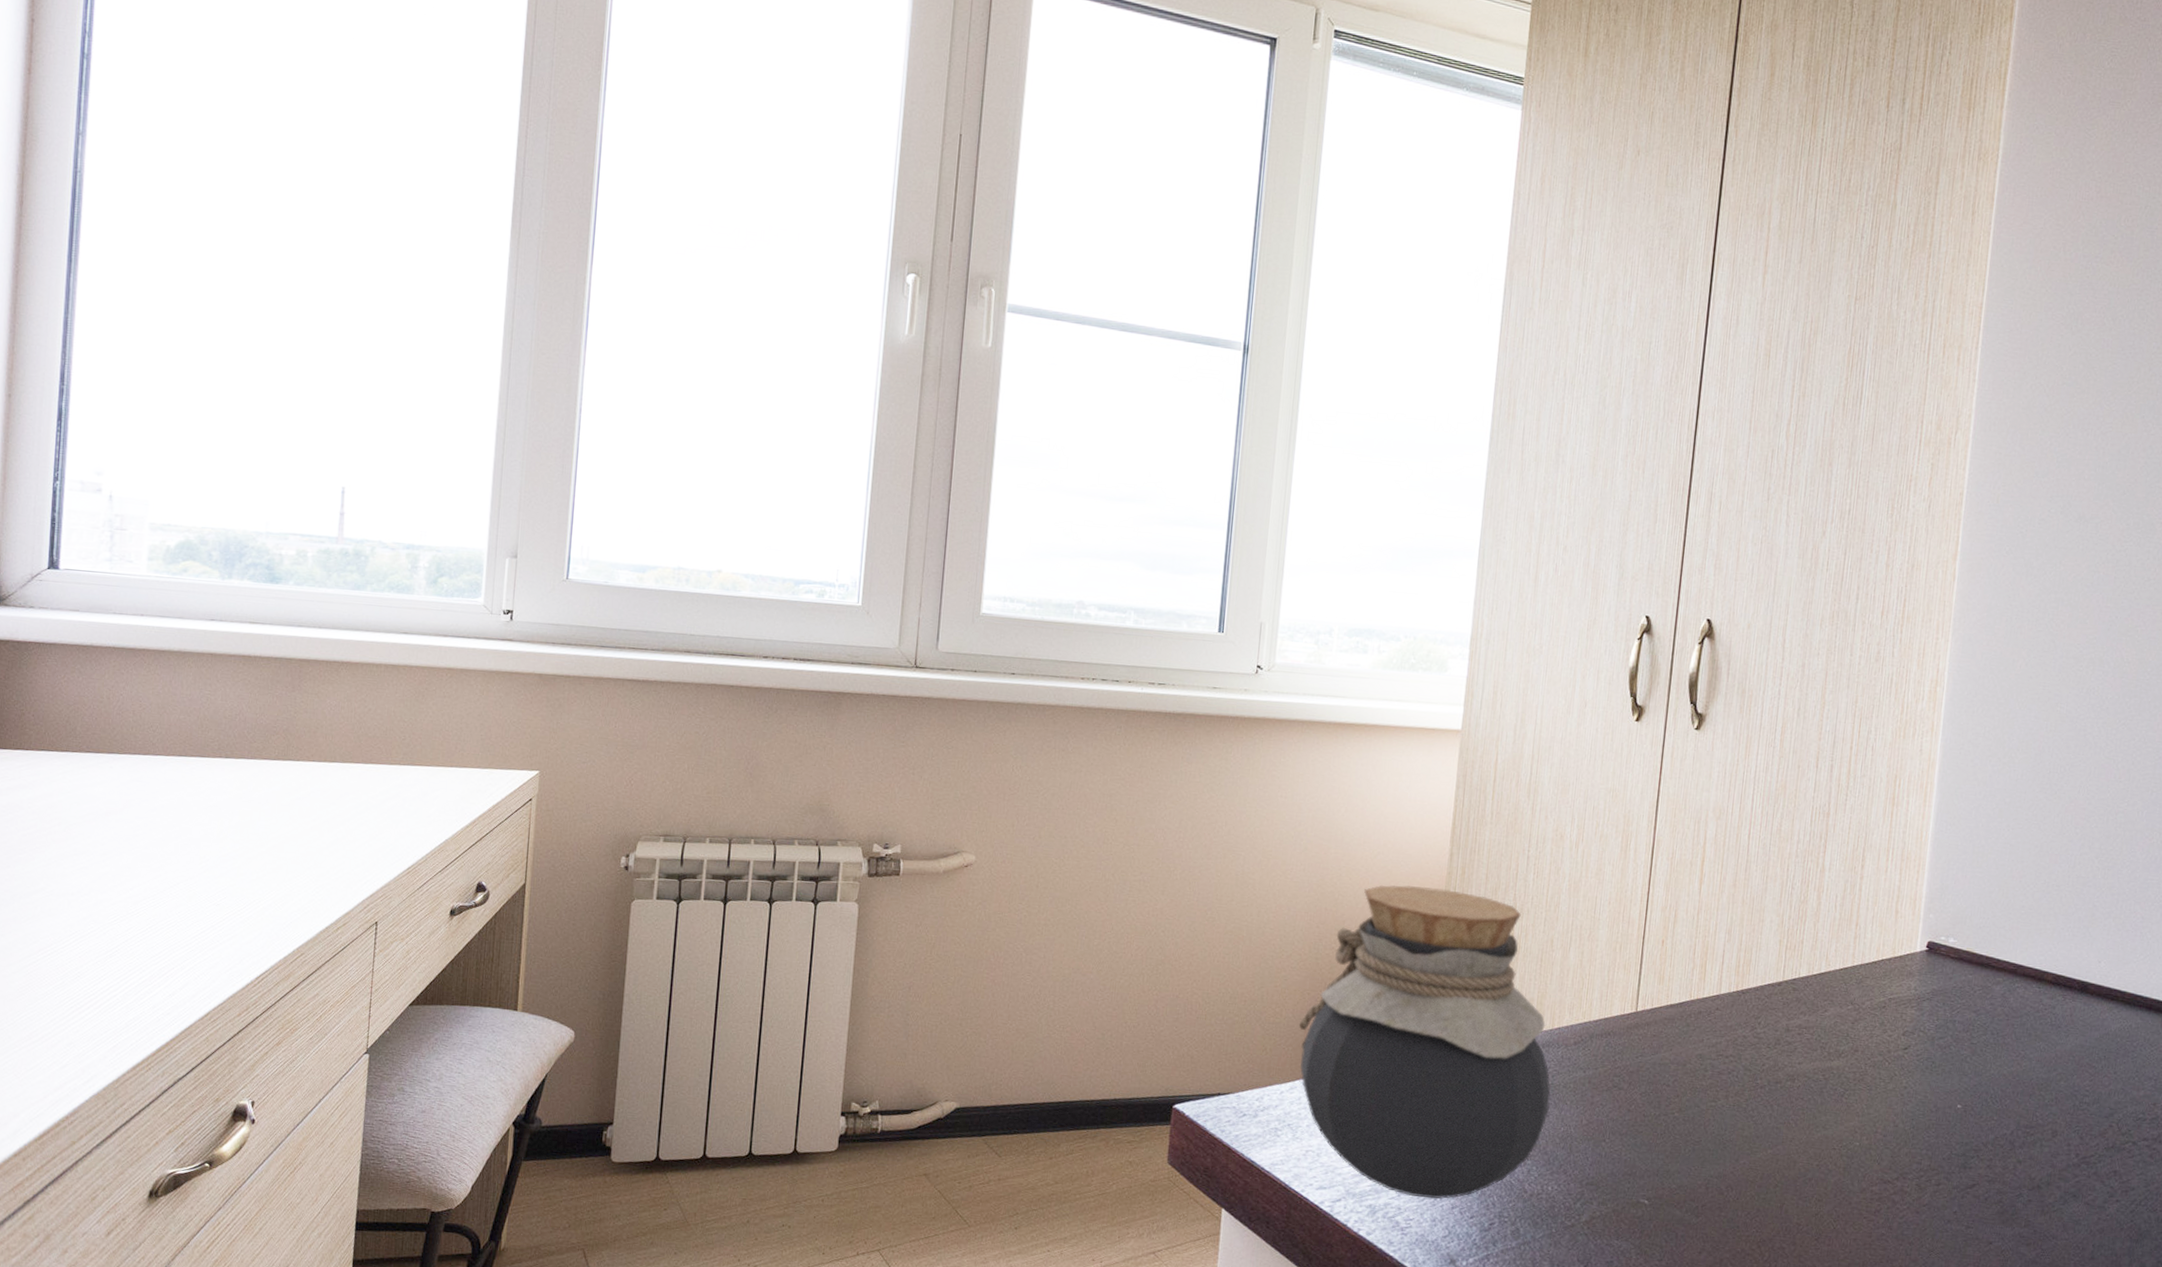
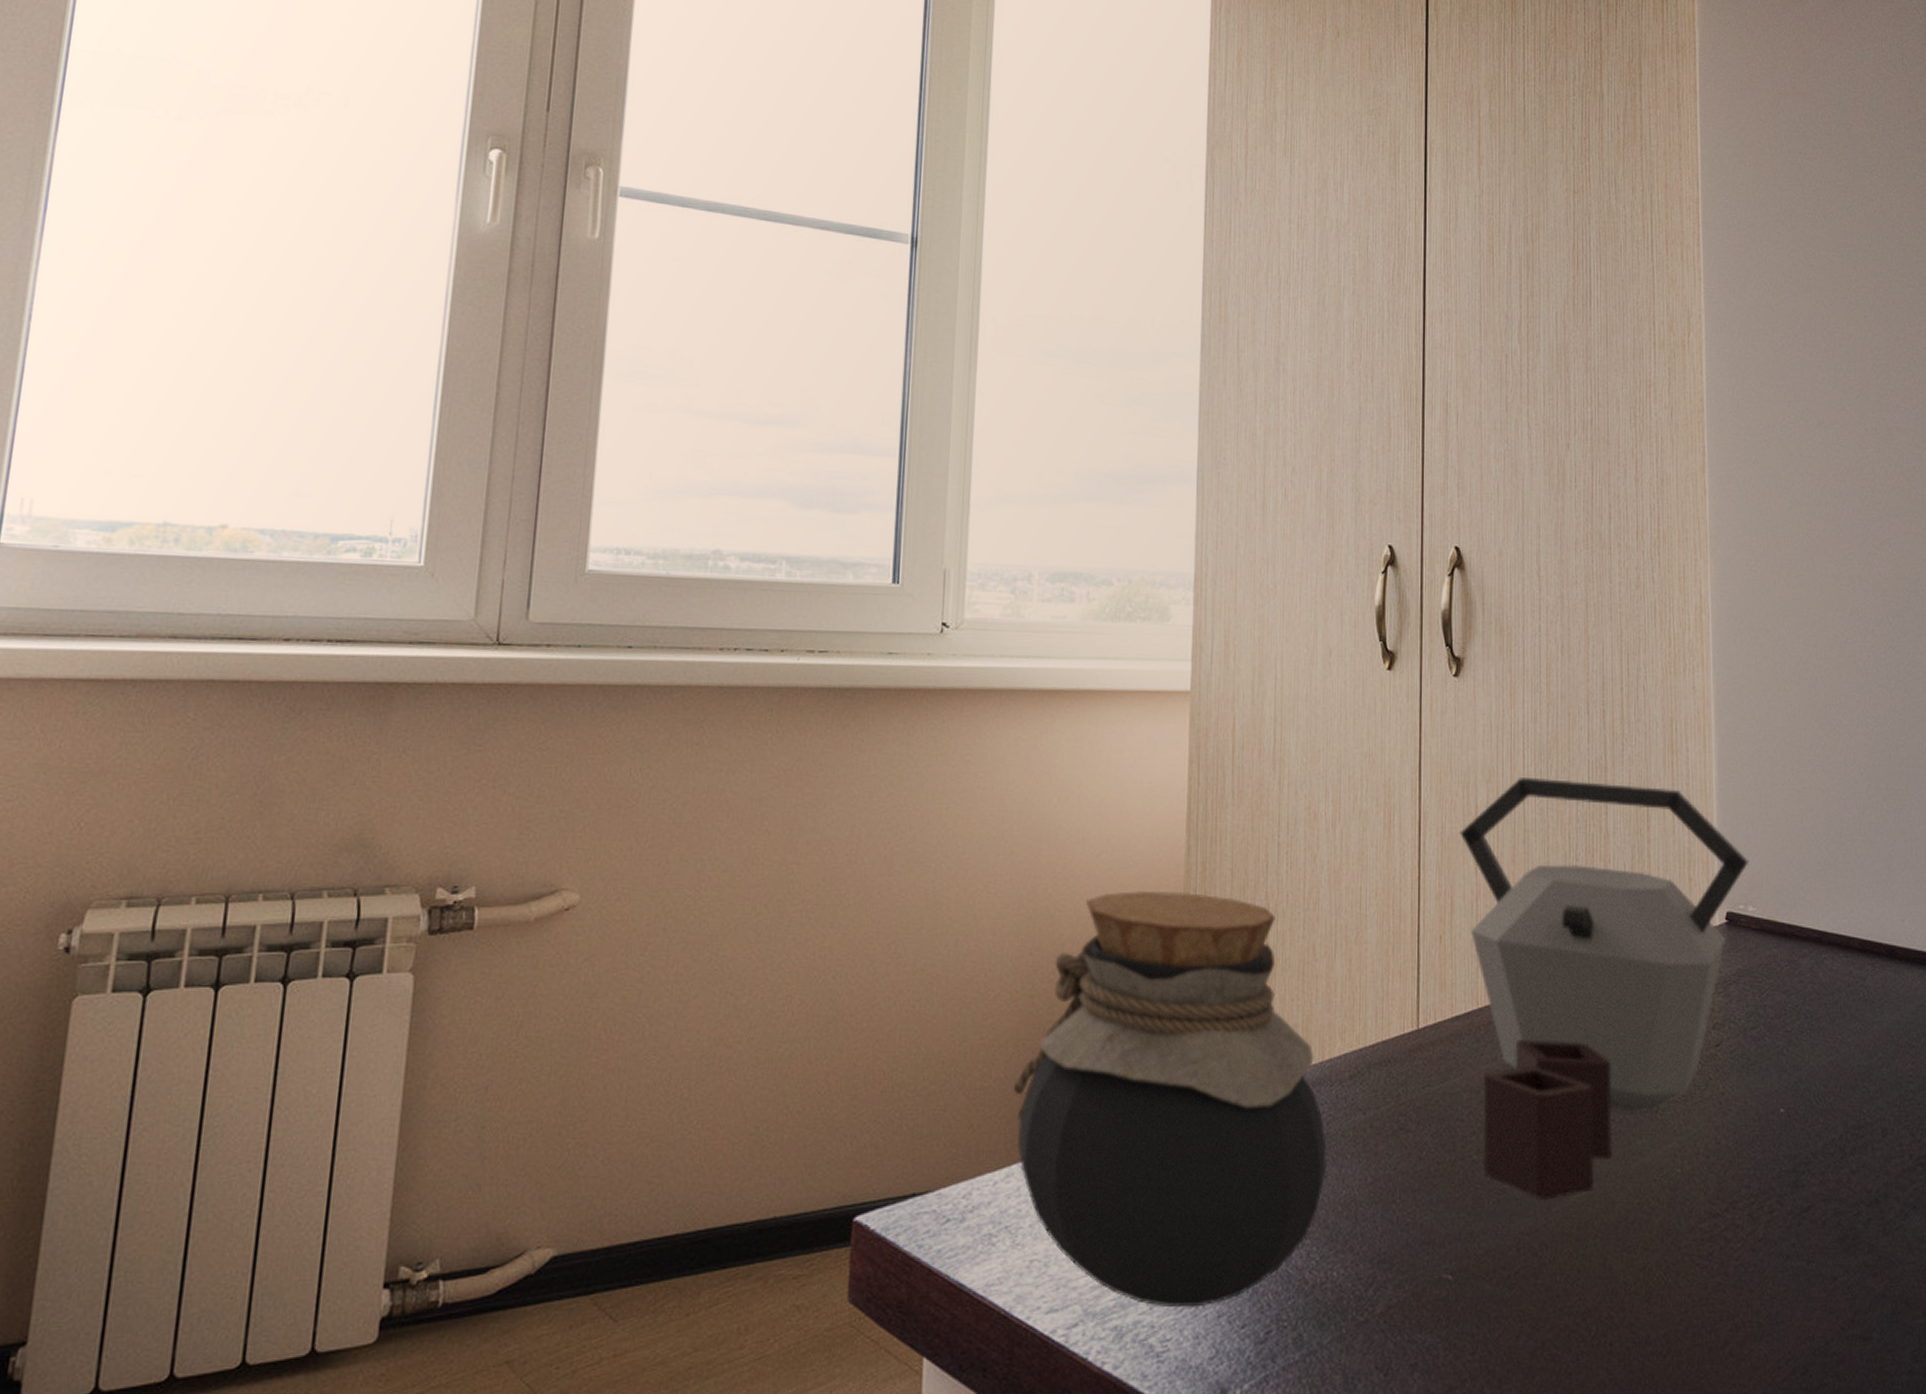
kettle: none [1683,817,1956,1154] -> present [1460,777,1750,1201]

